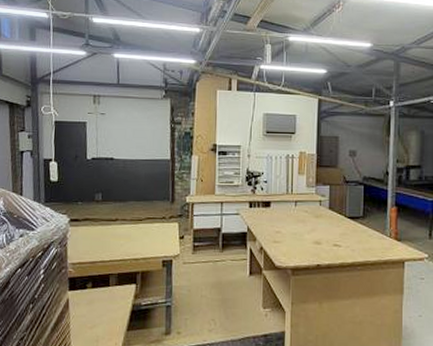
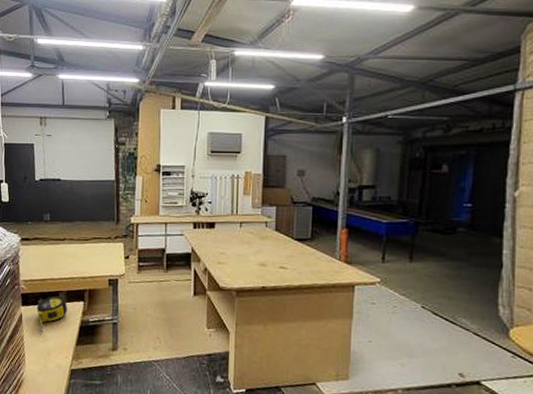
tape measure: none [85,279,118,319] -> present [36,295,67,333]

